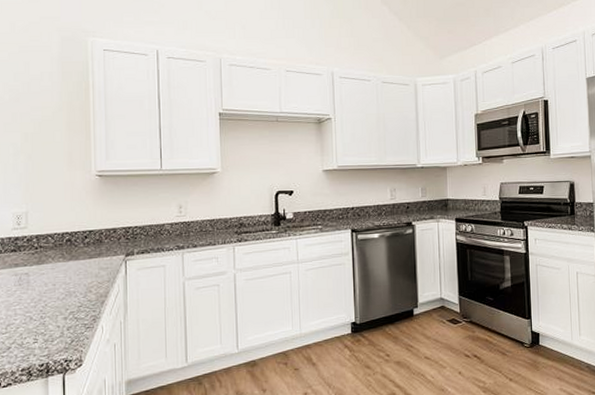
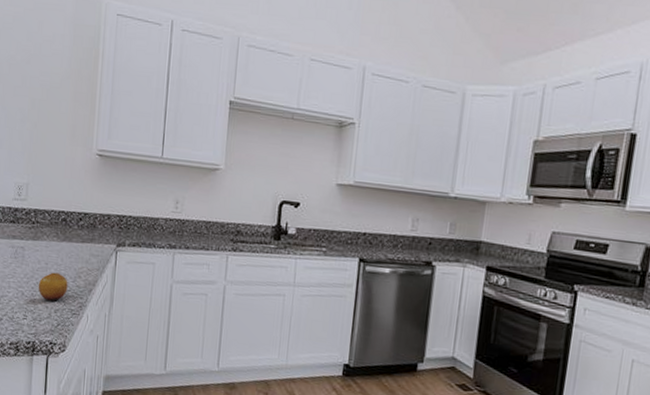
fruit: none [47,291,79,321] -> present [38,272,68,302]

